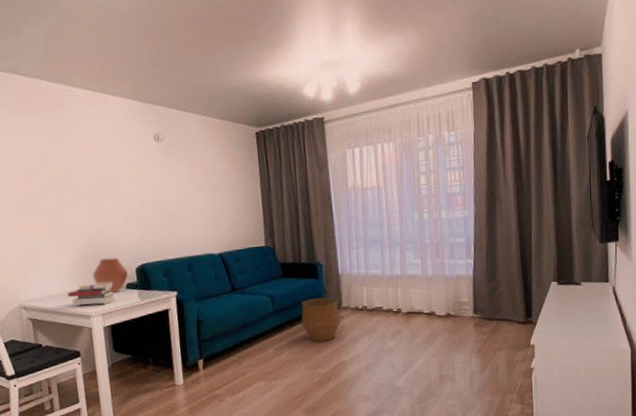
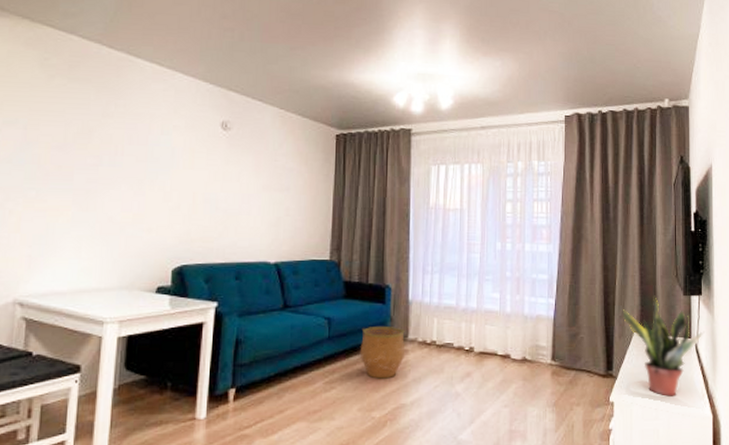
books: present [68,281,115,306] -> none [81,281,141,310]
vase: present [92,258,128,294] -> none [117,254,161,297]
potted plant: none [539,246,622,336] -> present [622,295,705,397]

